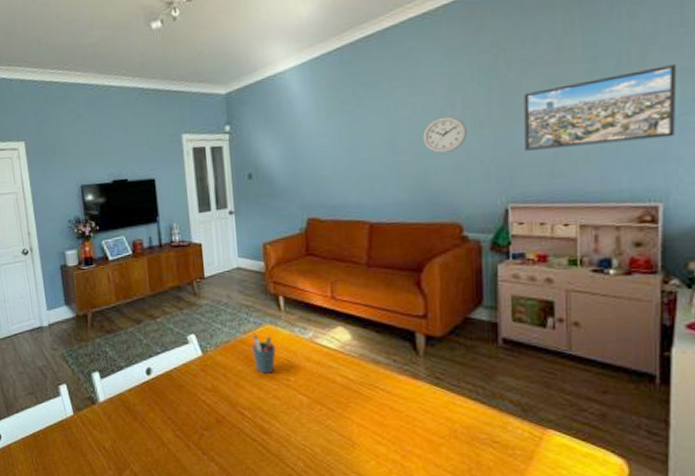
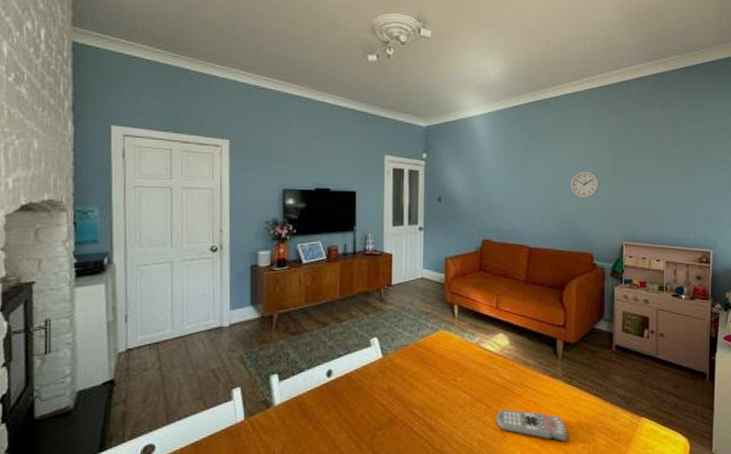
pen holder: present [251,334,276,374] -> none [426,338,448,375]
remote control: none [341,413,438,454] -> present [496,409,567,442]
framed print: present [524,64,677,151] -> none [635,157,722,205]

